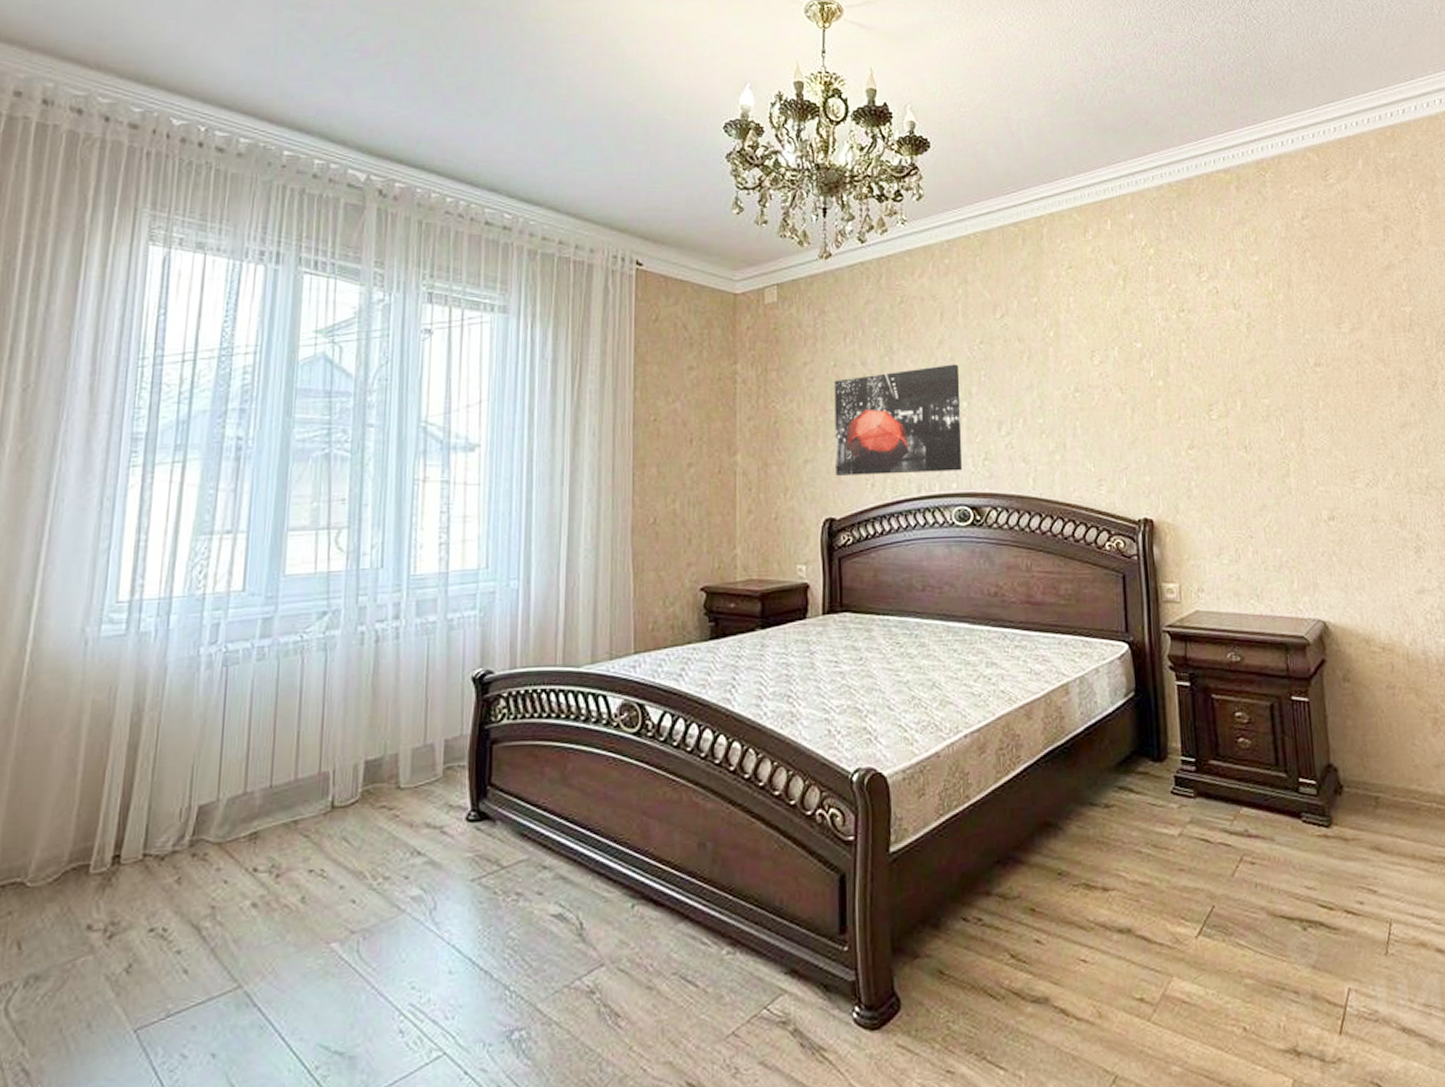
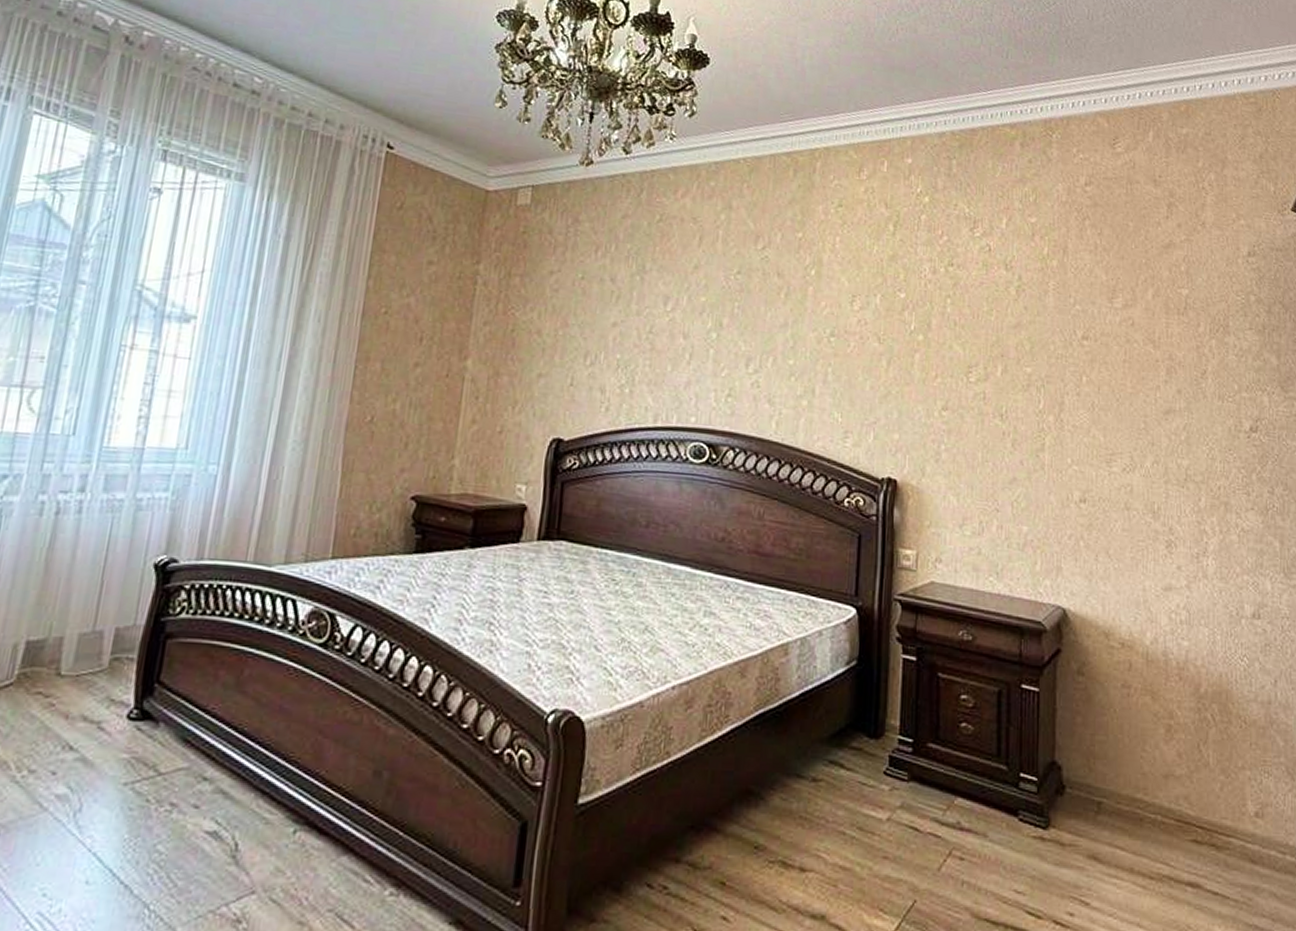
wall art: present [834,364,963,475] -> none [569,291,713,405]

